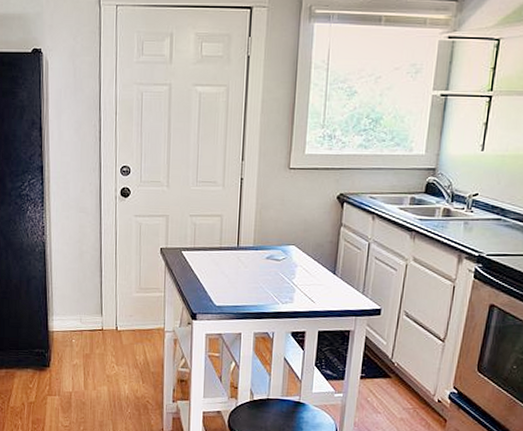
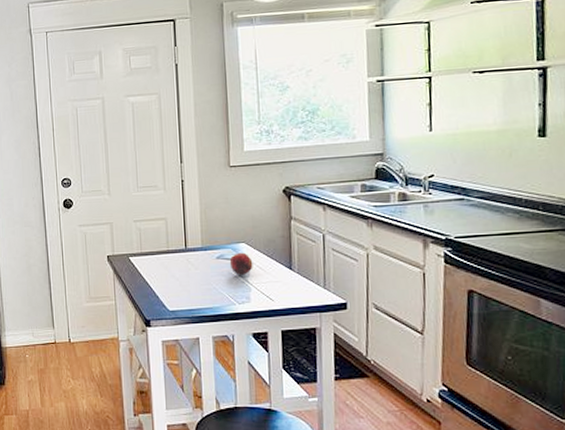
fruit: none [278,254,300,277] -> present [229,252,253,276]

